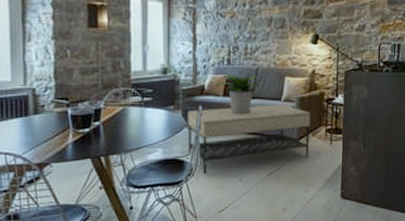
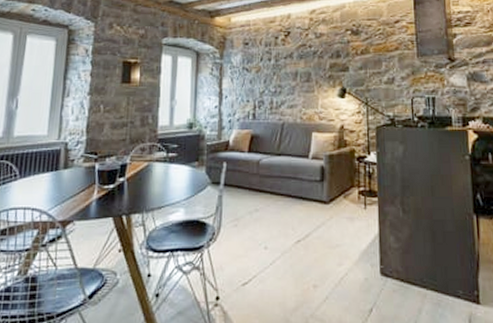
coffee table: present [187,105,311,174] -> none [210,162,341,238]
potted plant: present [215,74,261,115] -> none [240,129,287,173]

